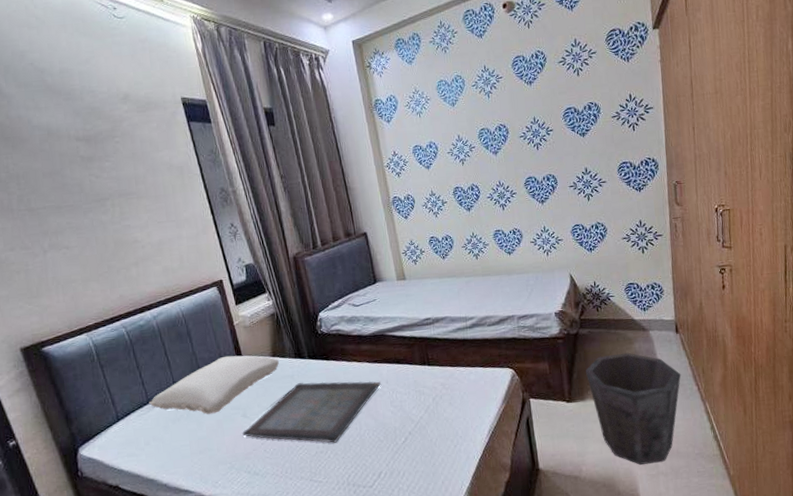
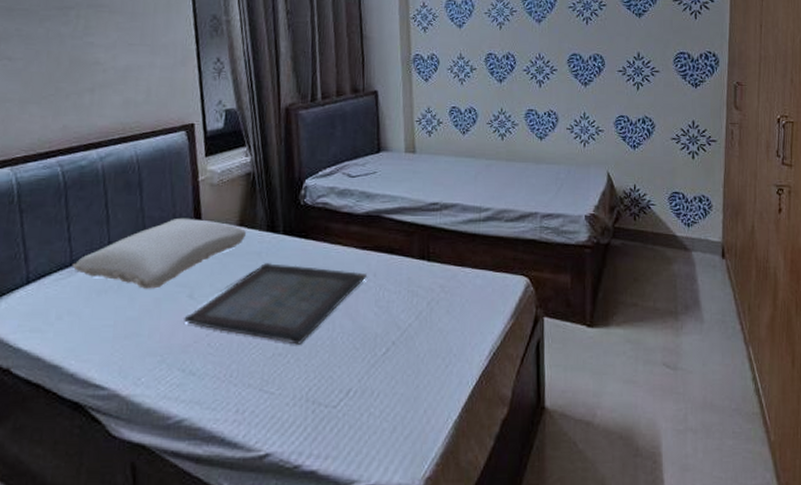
waste bin: present [586,352,681,465] -> none [614,274,724,415]

